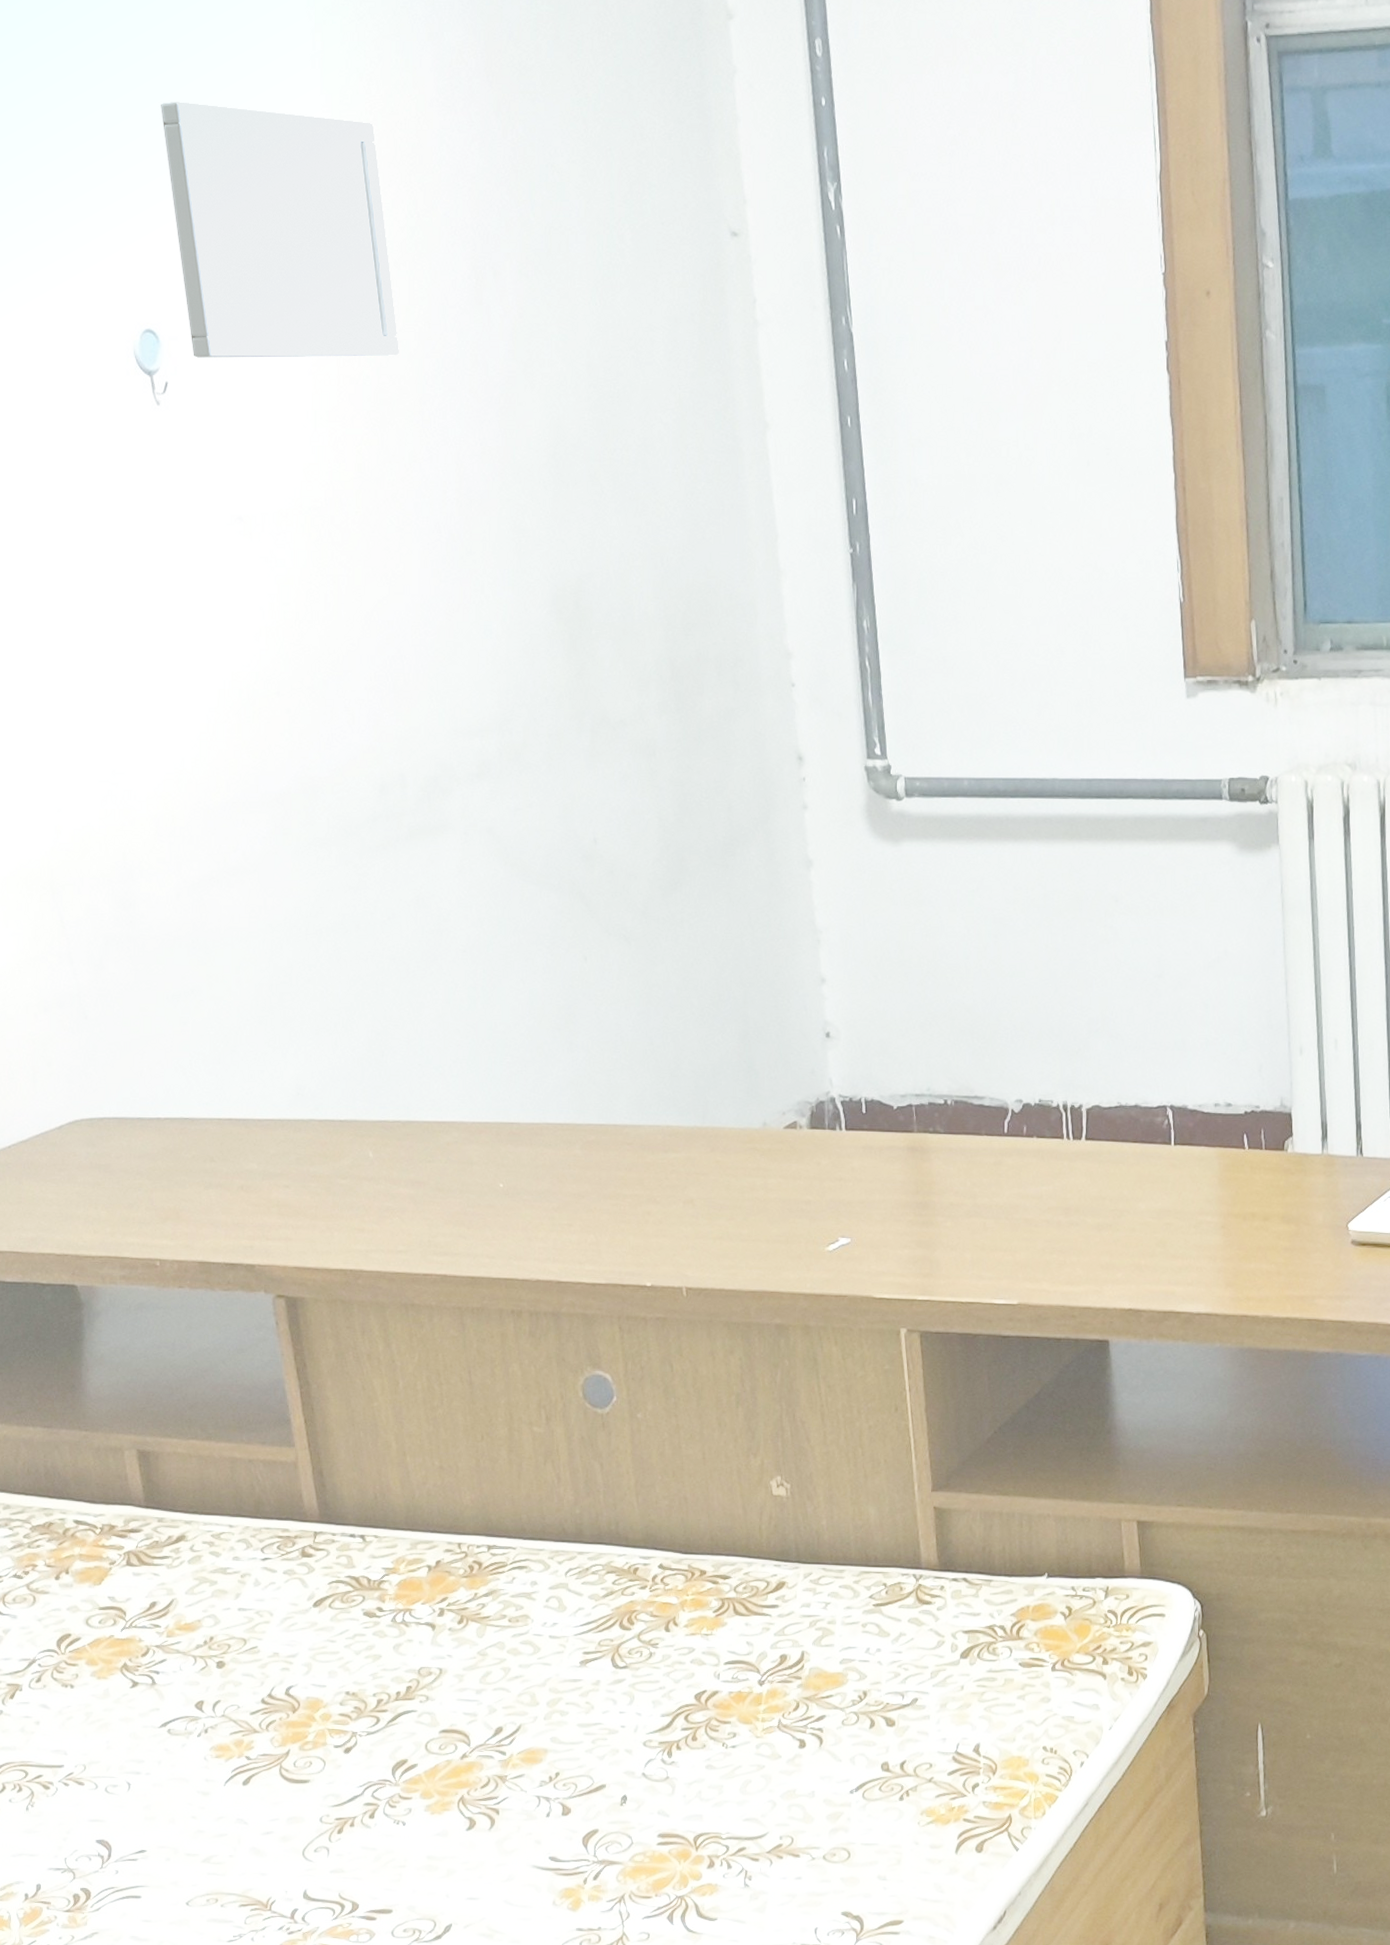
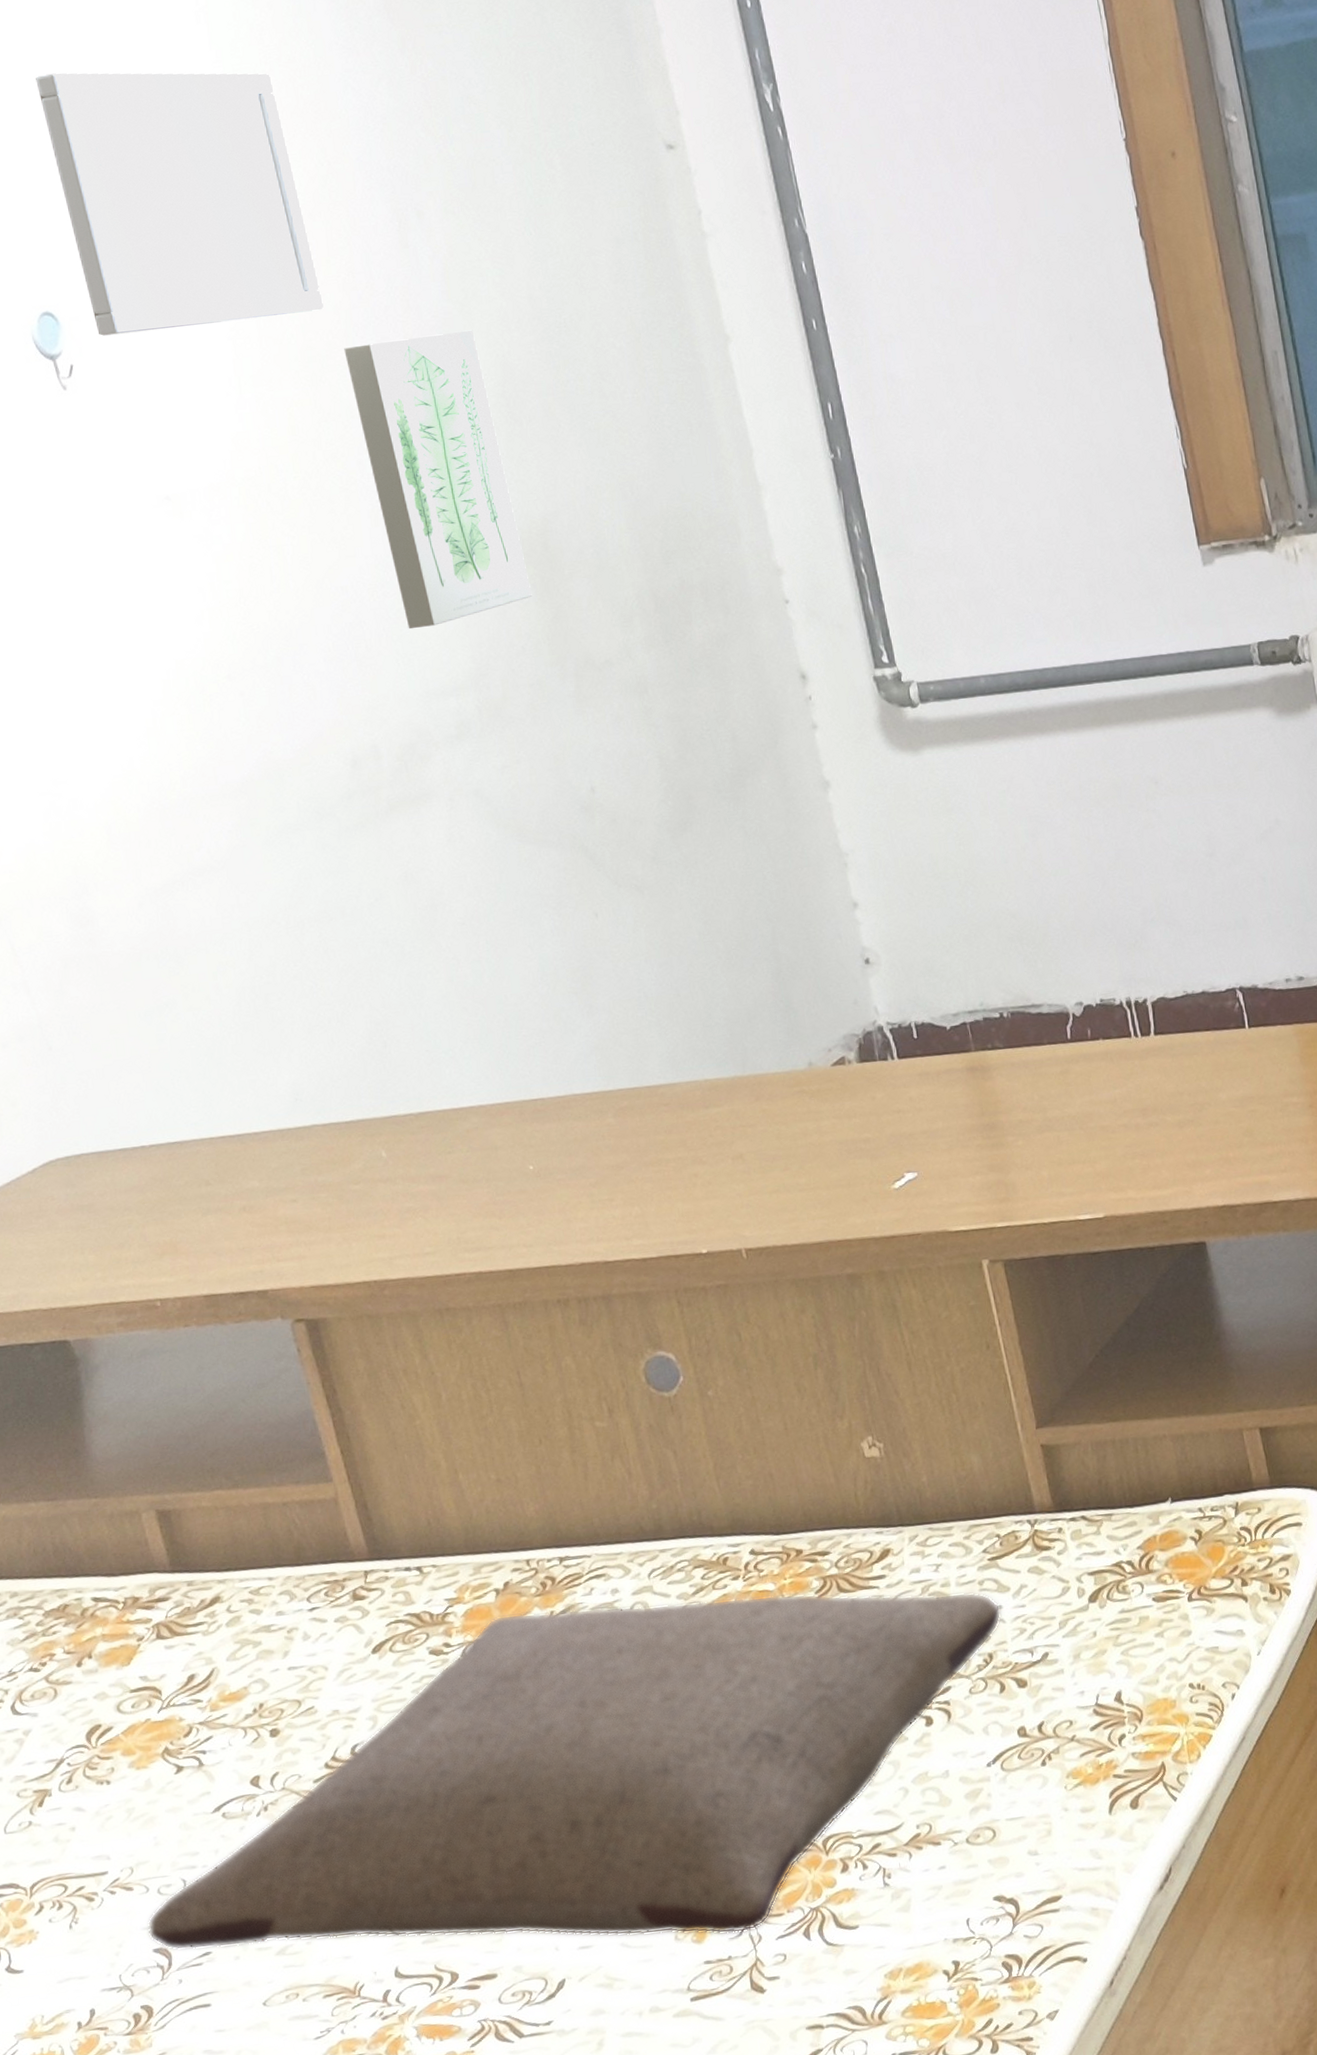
pillow: none [93,1590,879,1908] -> present [147,1592,1002,1951]
wall art: none [414,390,560,669] -> present [344,330,532,629]

